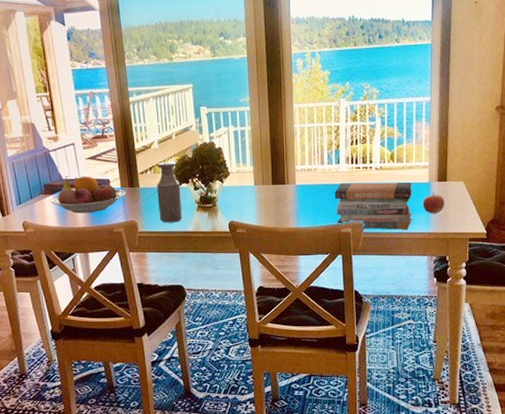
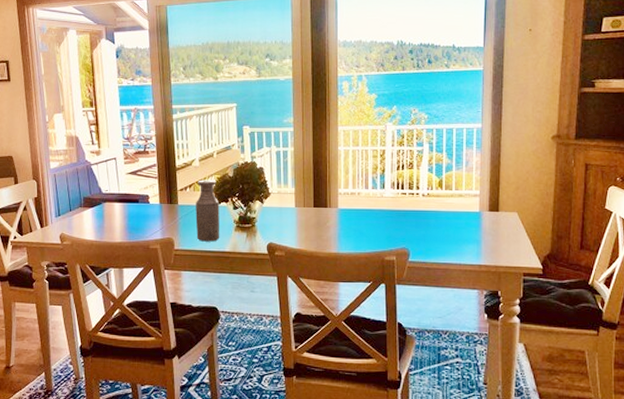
fruit bowl: present [50,176,125,214] -> none [88,190,164,228]
book stack: present [334,182,412,230] -> none [378,209,461,260]
apple: present [422,192,445,214] -> none [473,223,496,245]

